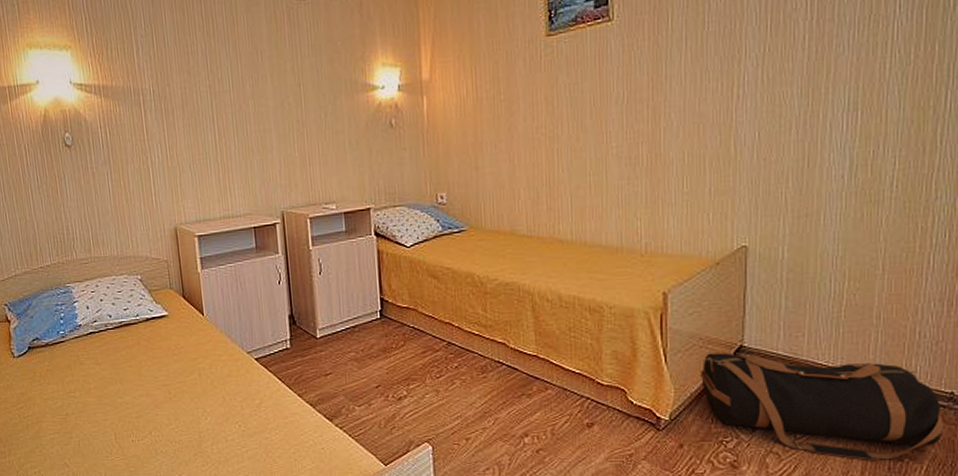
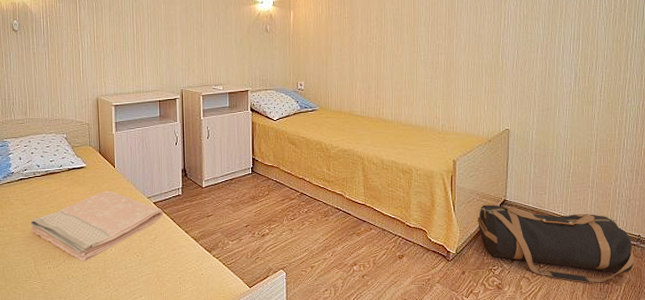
towel: none [106,345,269,434] -> present [30,191,164,262]

